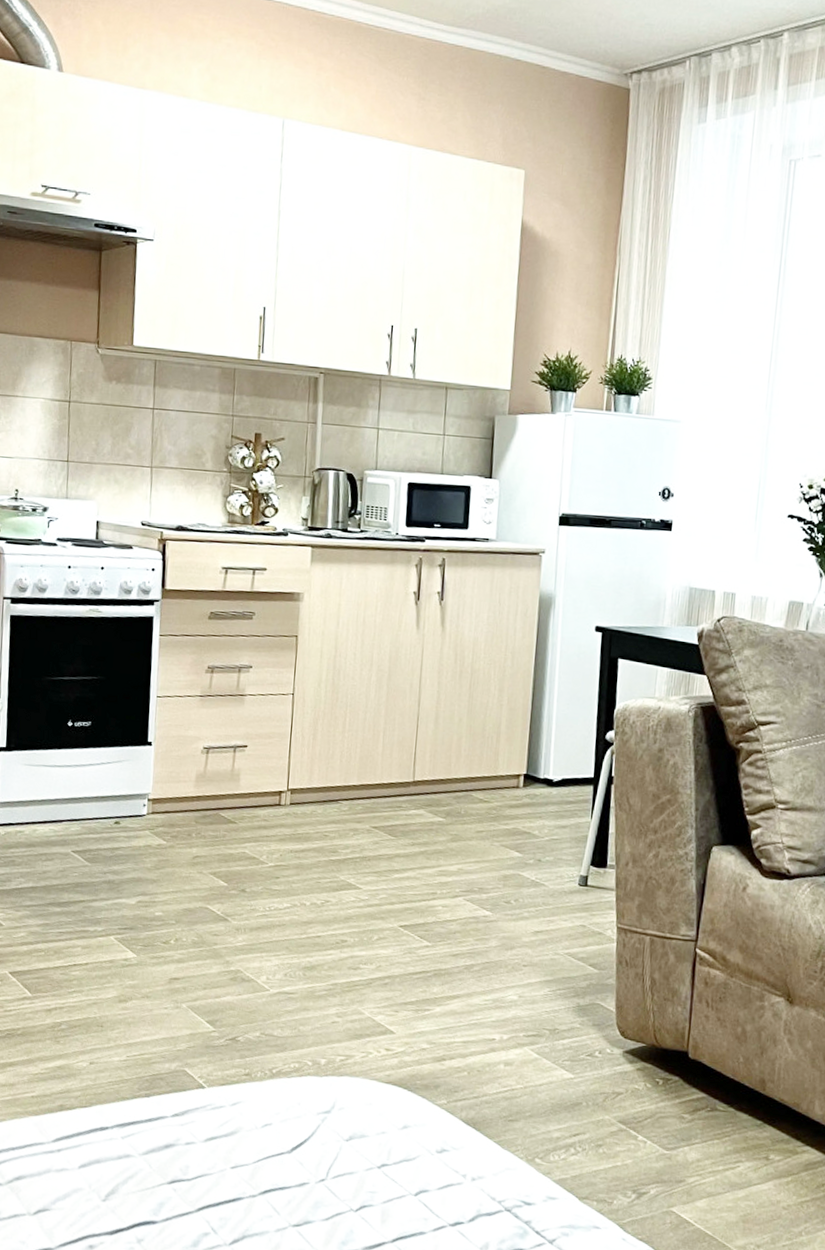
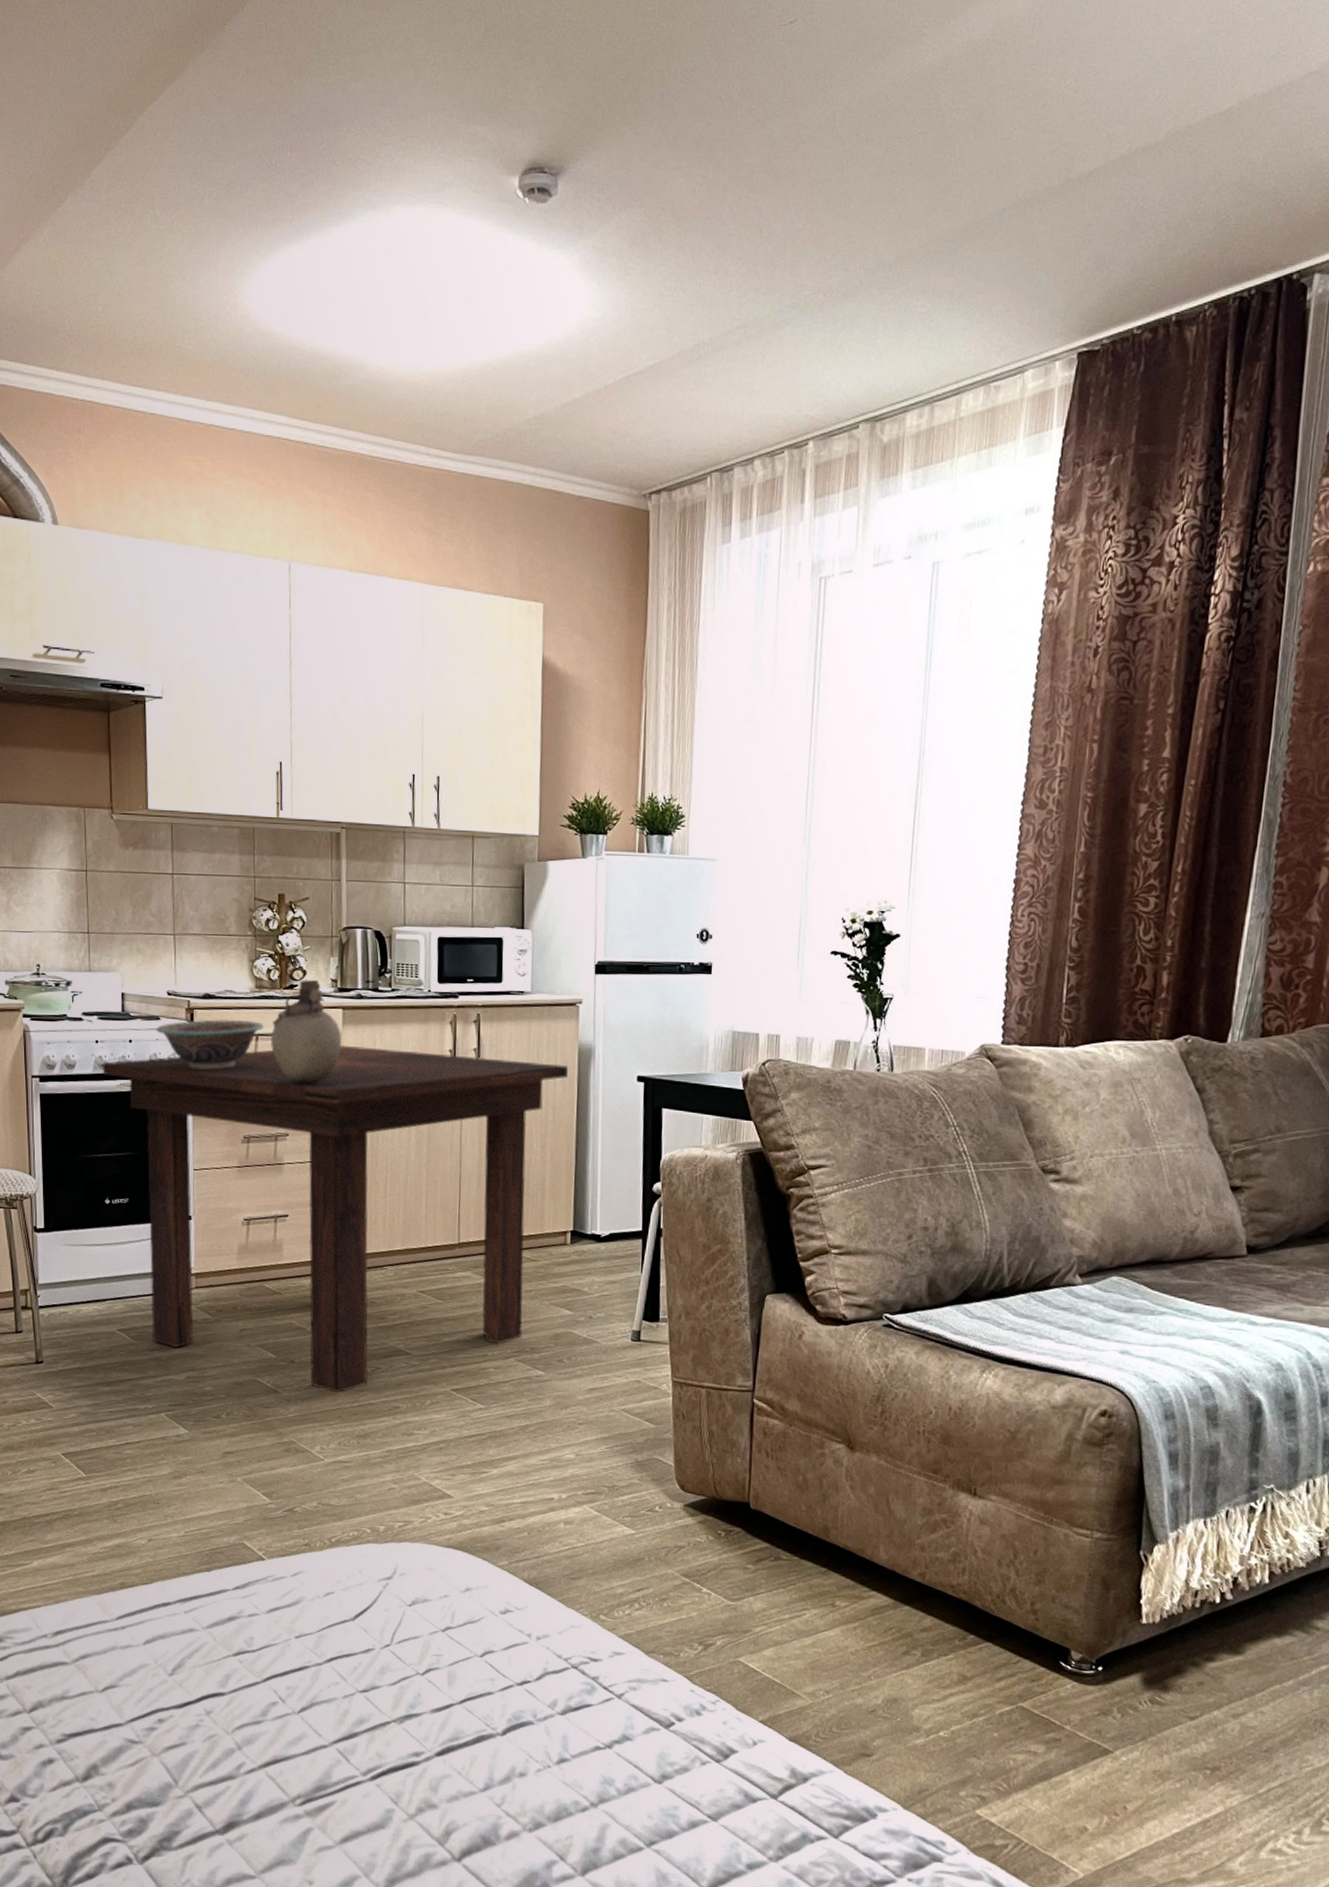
dining table: none [73,582,529,924] -> present [102,1045,568,1393]
decorative bowl: none [128,550,234,600] -> present [156,1019,264,1070]
vase: none [239,516,310,618] -> present [271,979,342,1084]

